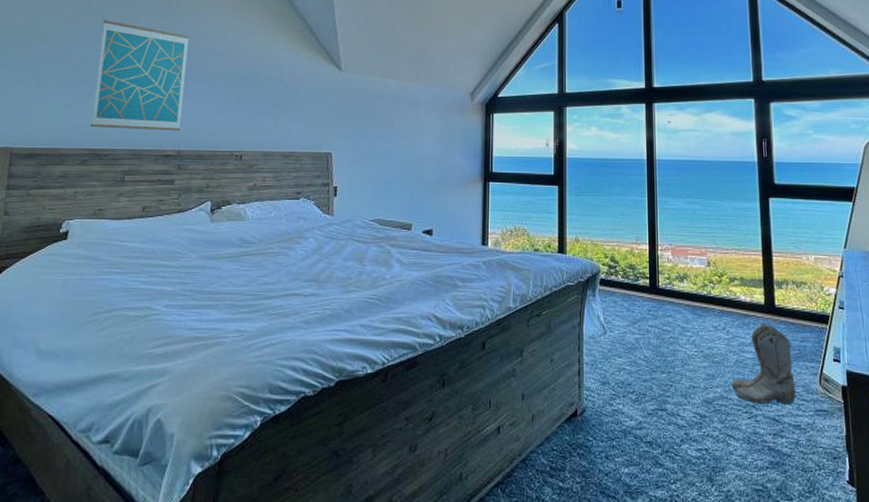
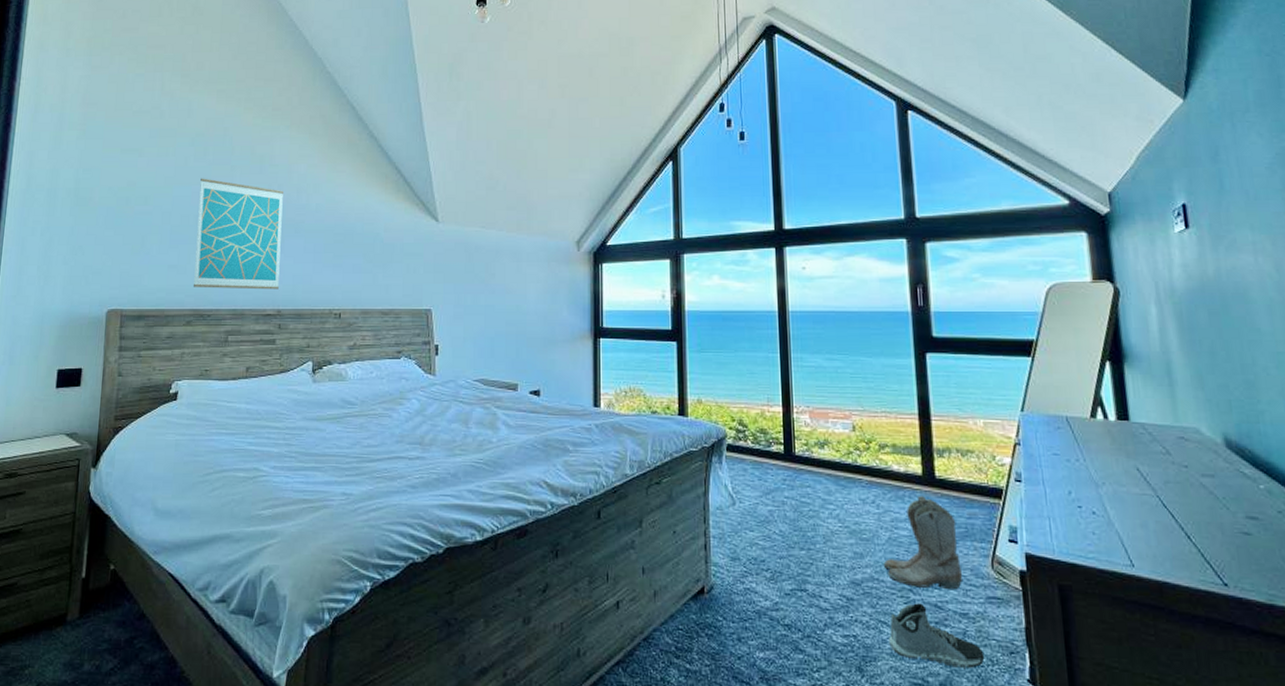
sneaker: none [735,418,813,474] -> present [889,603,985,668]

